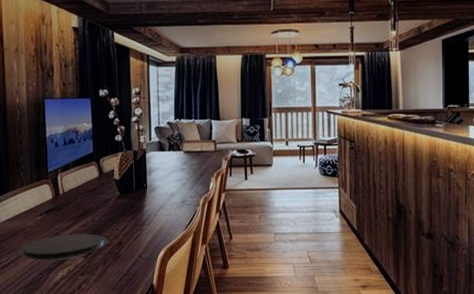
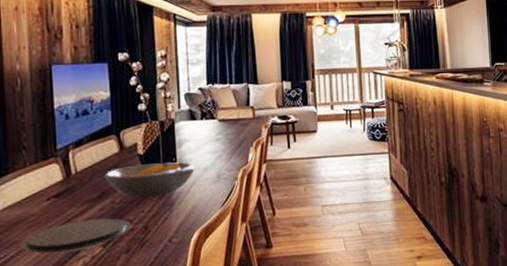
fruit bowl: none [86,188,163,217] -> present [104,162,196,197]

